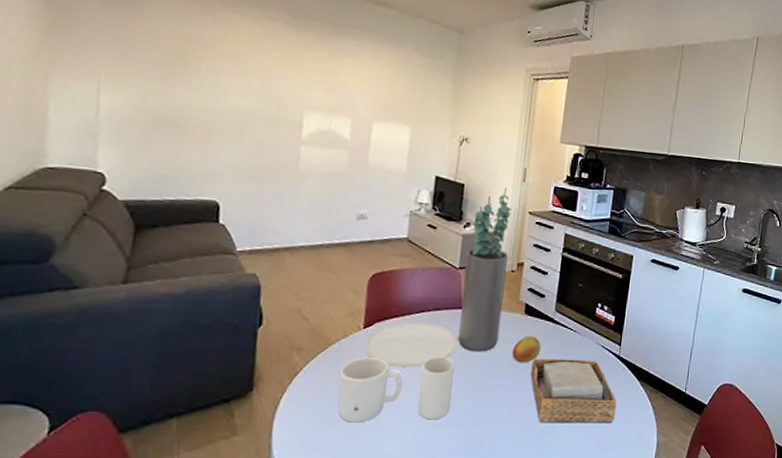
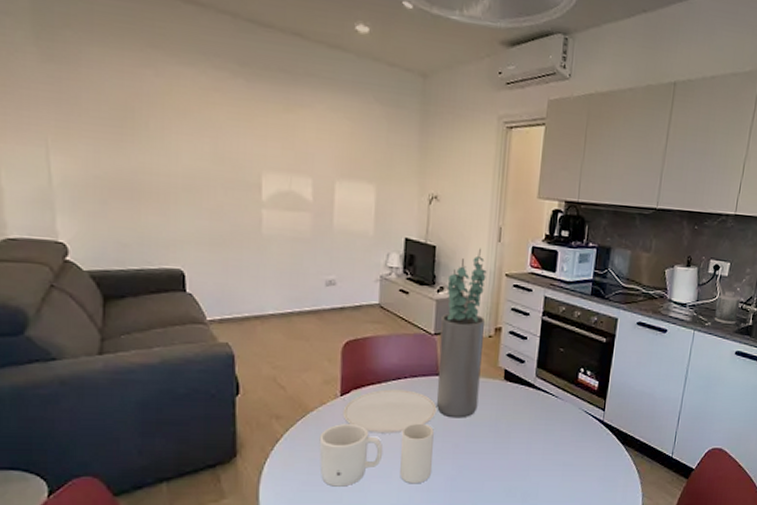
fruit: present [512,336,541,363] -> none [492,402,522,429]
napkin holder: present [530,358,617,424] -> none [511,424,601,487]
soap dispenser: none [721,221,745,264] -> present [714,280,740,325]

